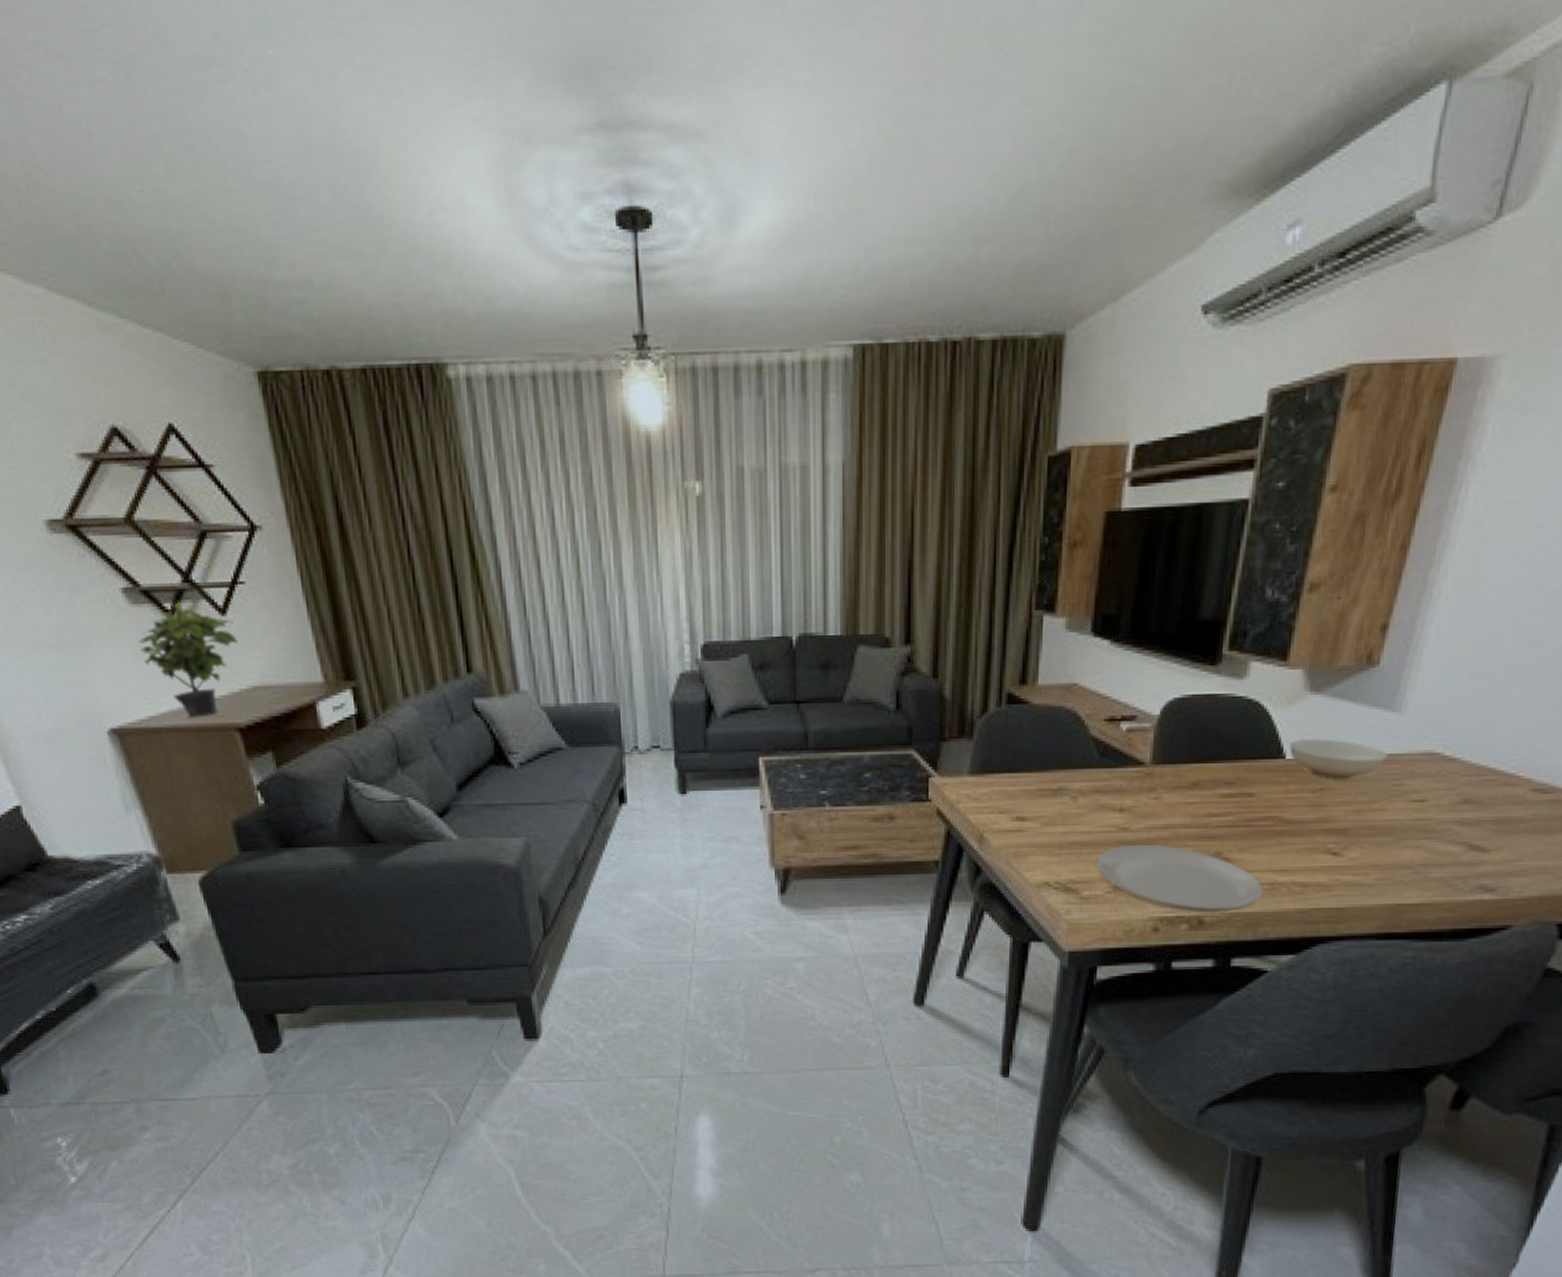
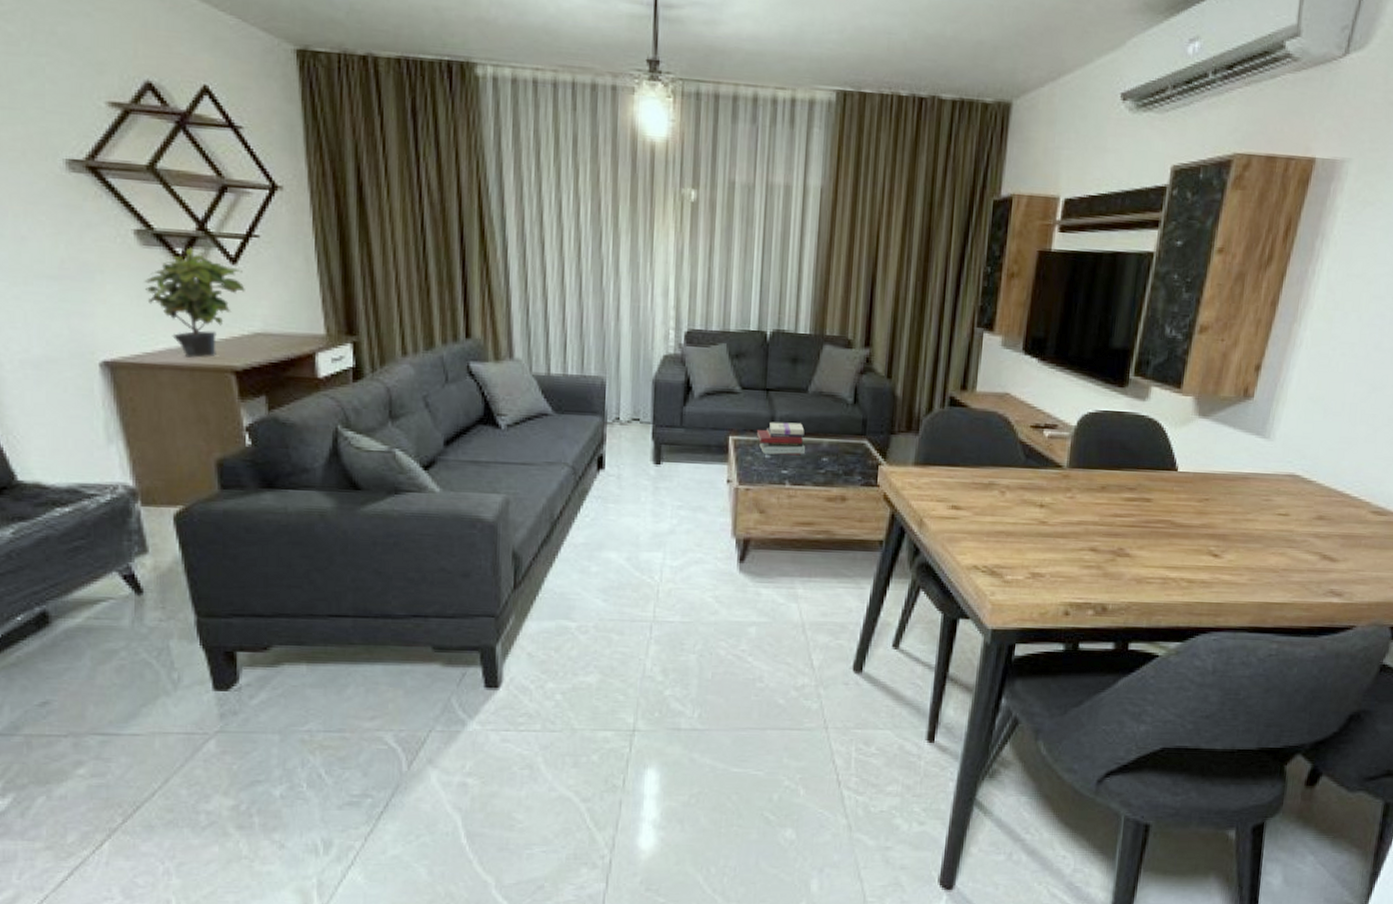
books: none [788,737,844,774] -> present [756,422,805,456]
plate: present [1097,844,1263,913] -> none [1019,536,1157,601]
bowl: present [1289,739,1388,780] -> none [1181,455,1260,492]

